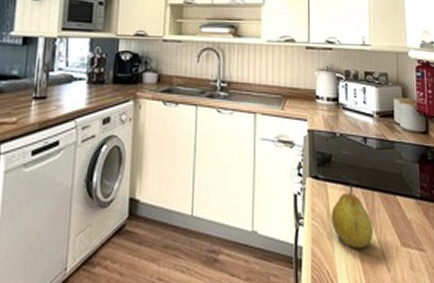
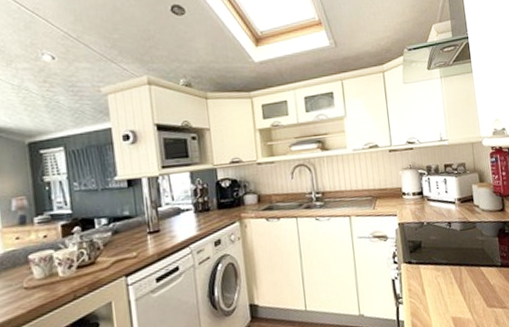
fruit: present [331,183,373,249] -> none [425,262,463,316]

